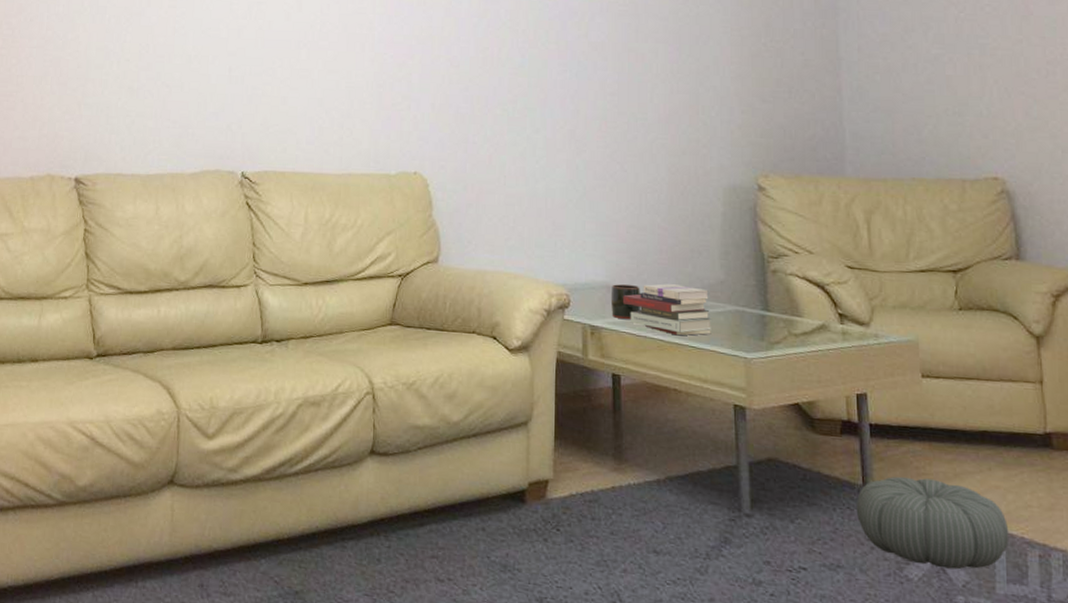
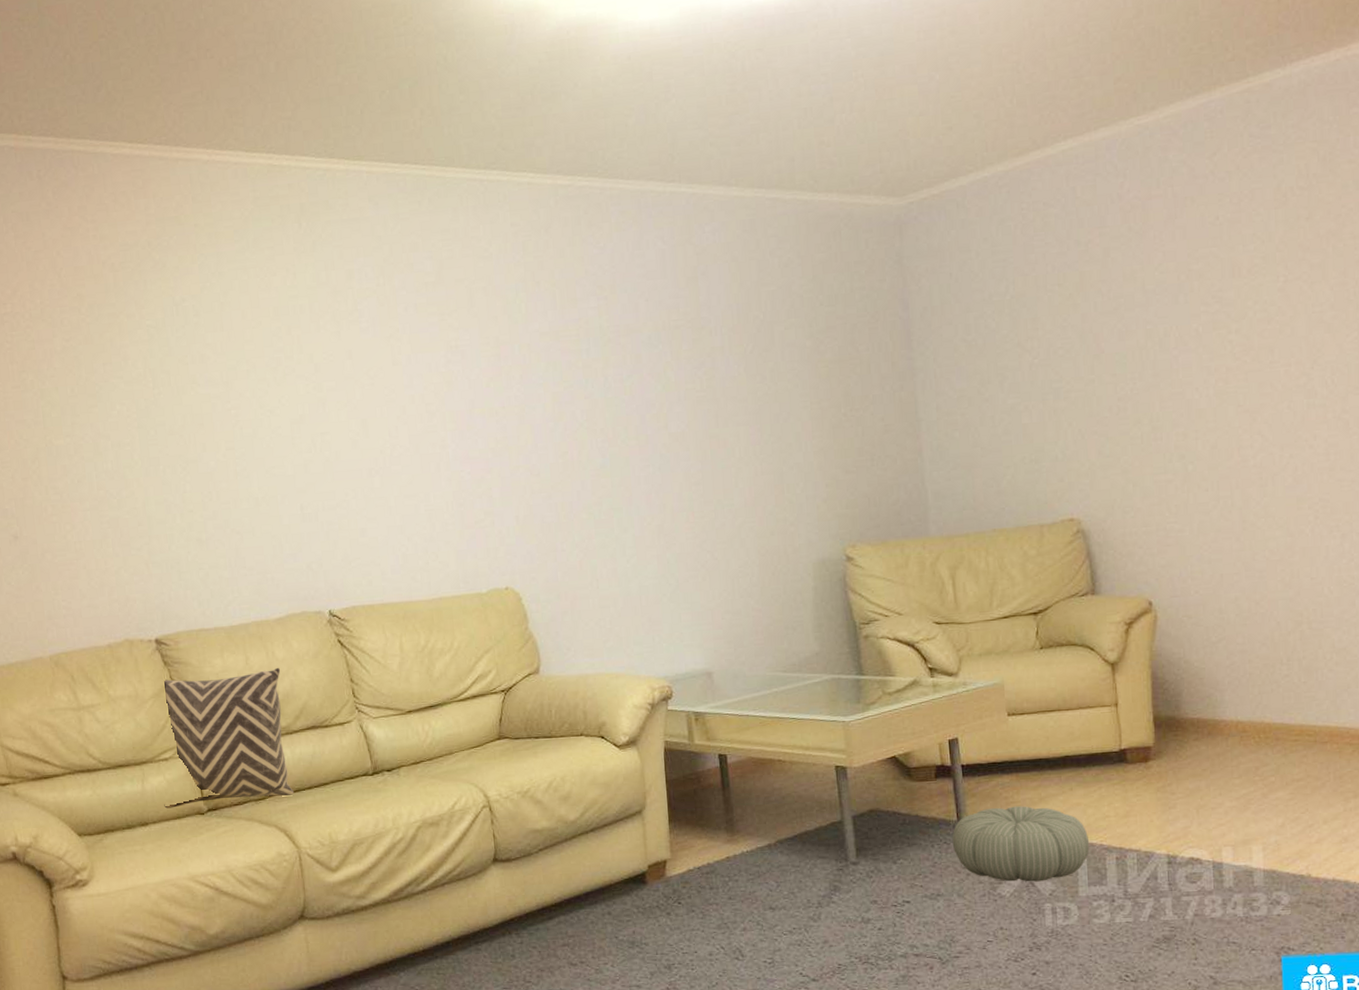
pillow: none [56,217,188,353] -> present [162,668,295,809]
mug: present [610,284,642,319] -> none [710,668,742,702]
books: present [622,284,711,336] -> none [722,662,810,710]

